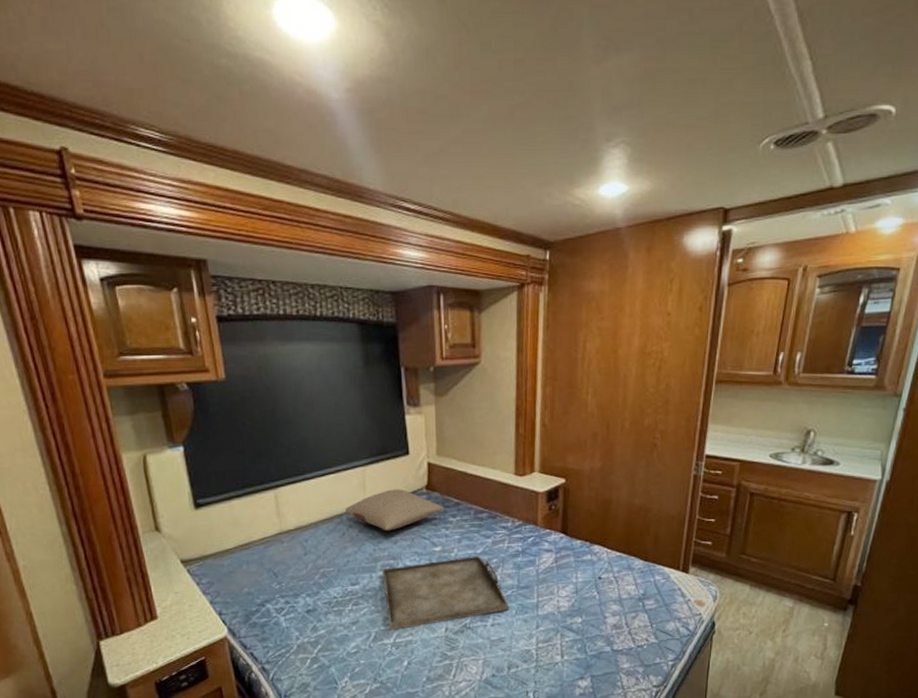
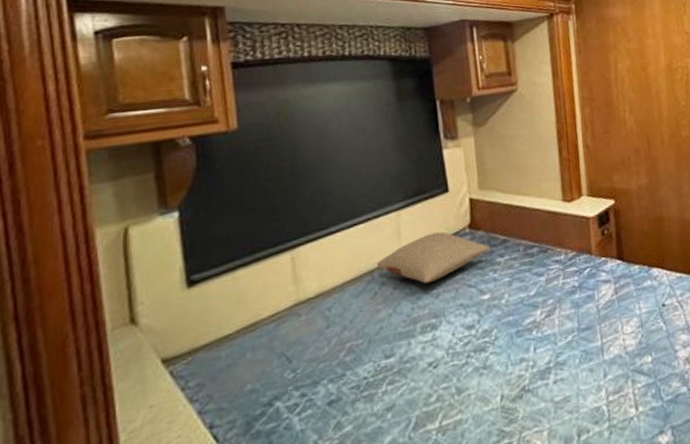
serving tray: present [382,555,509,630] -> none [422,298,572,411]

